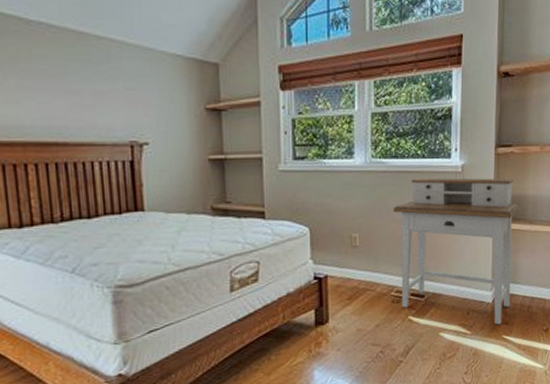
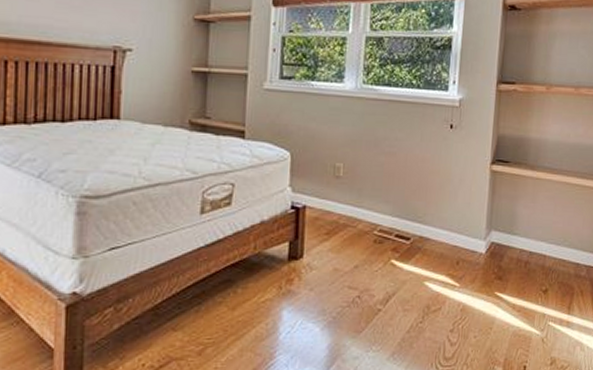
desk: present [393,177,520,325] -> none [381,109,522,280]

